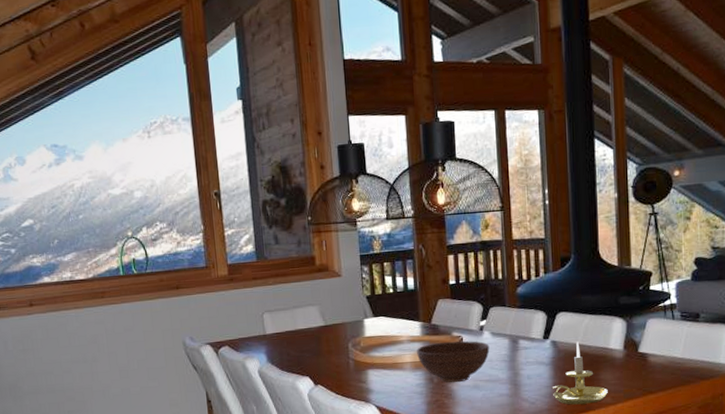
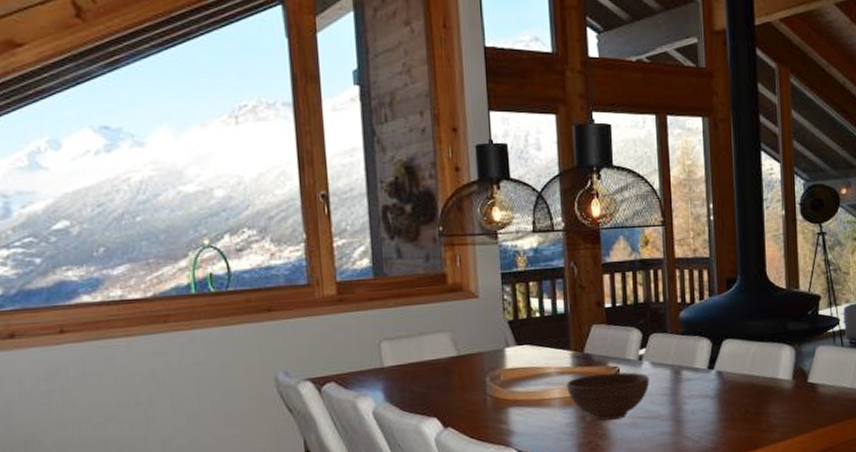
candle holder: present [551,341,608,405] -> none [717,371,777,442]

